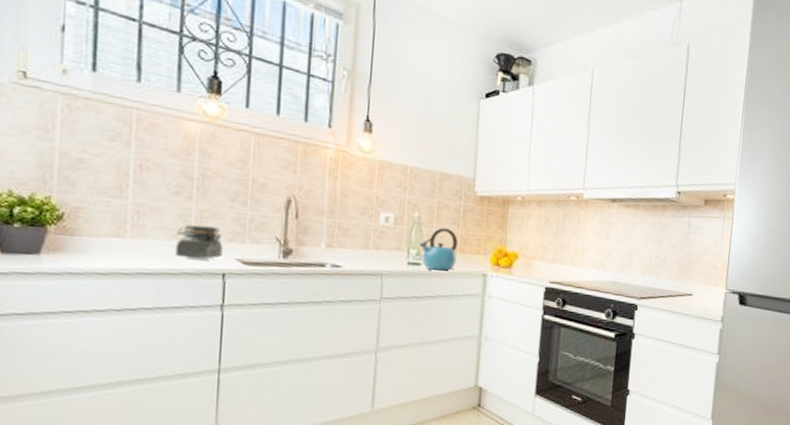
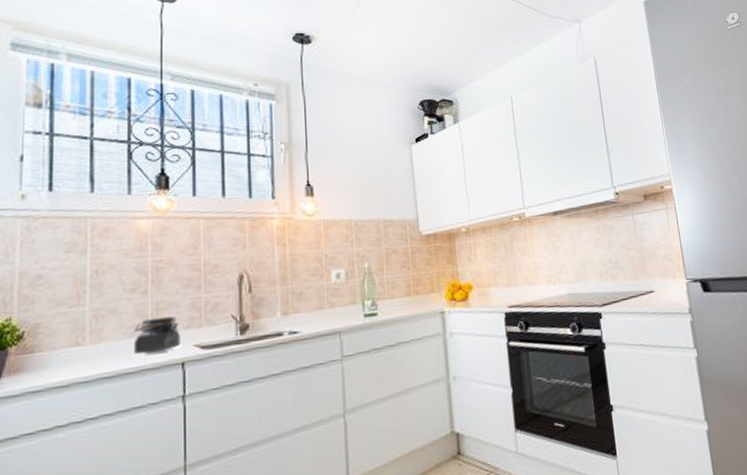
kettle: present [419,228,458,271] -> none [373,273,413,318]

